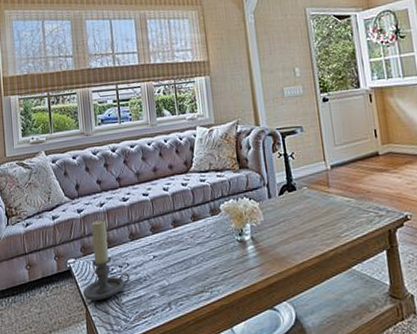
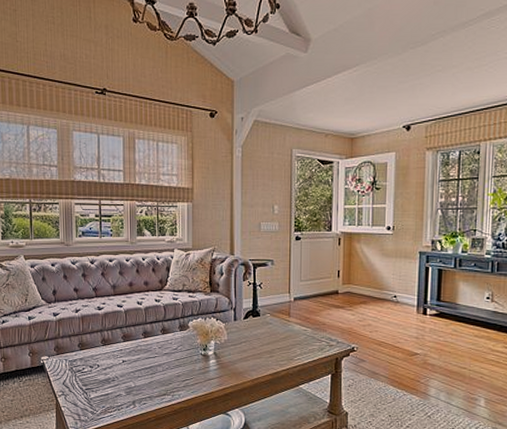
candle holder: present [83,219,130,301] -> none [54,323,99,394]

